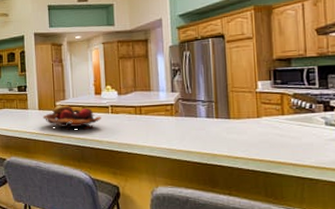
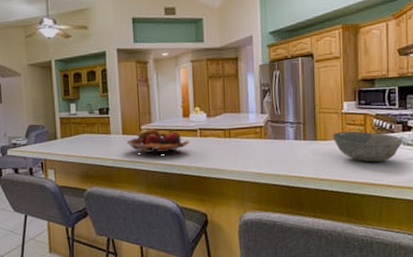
bowl: none [246,110,326,142] -> present [332,131,404,162]

